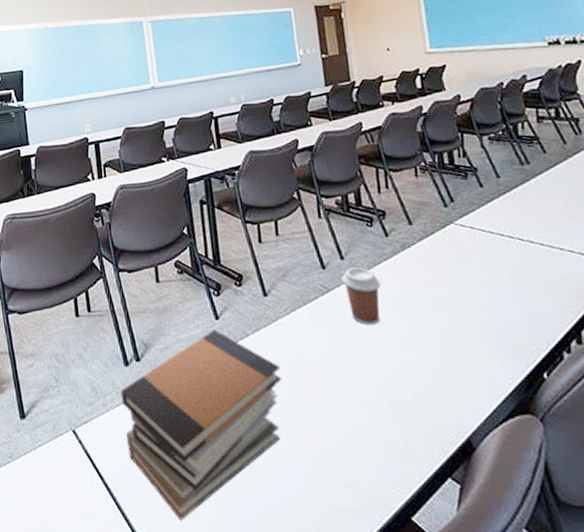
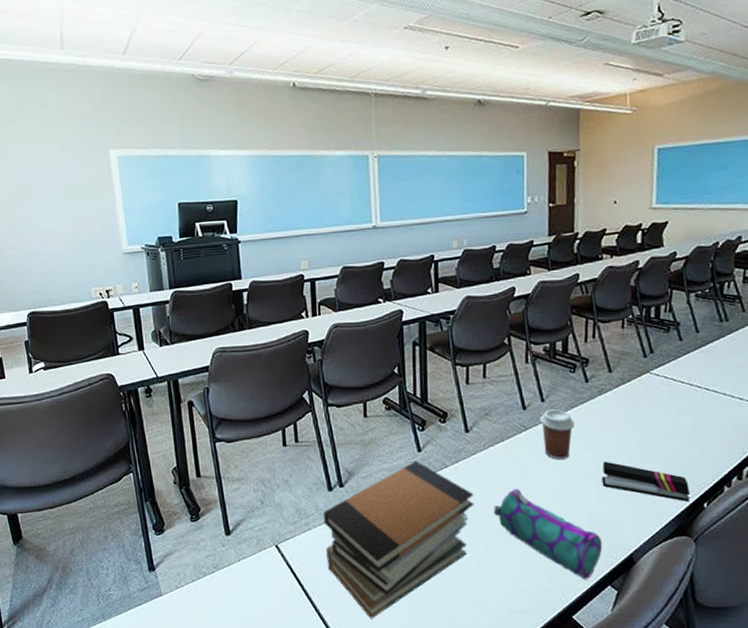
pencil case: none [304,360,434,471] -> present [493,489,603,580]
stapler: none [418,325,526,371] -> present [602,461,691,501]

